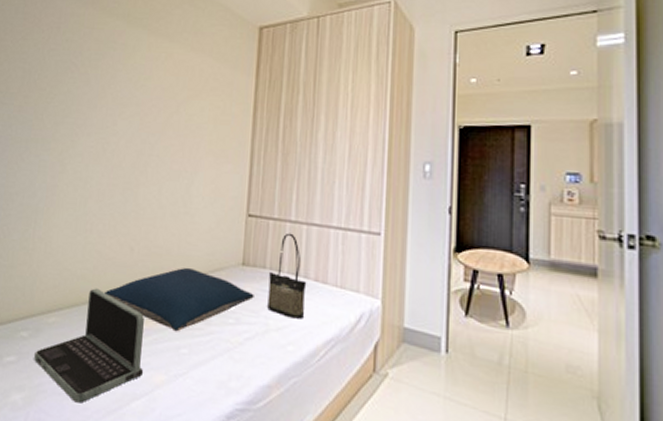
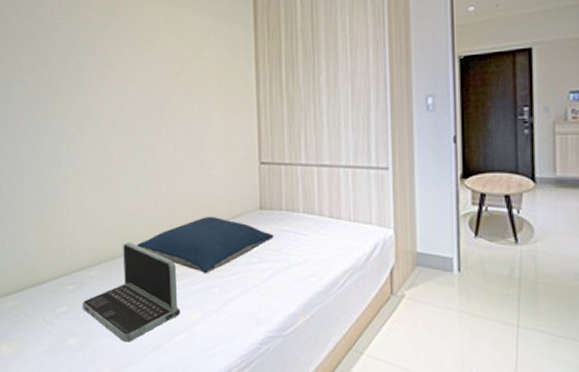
tote bag: present [267,233,307,319] -> none [286,175,322,253]

